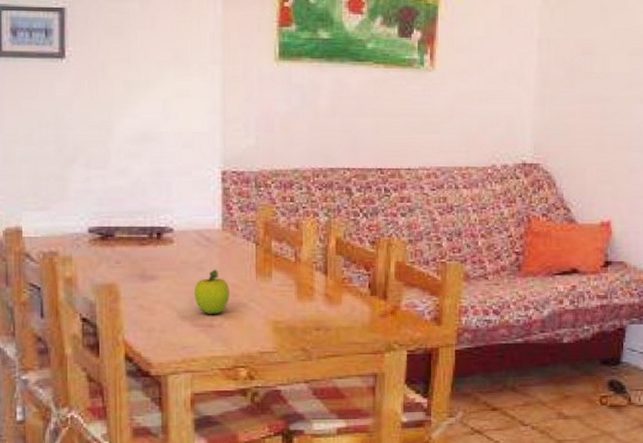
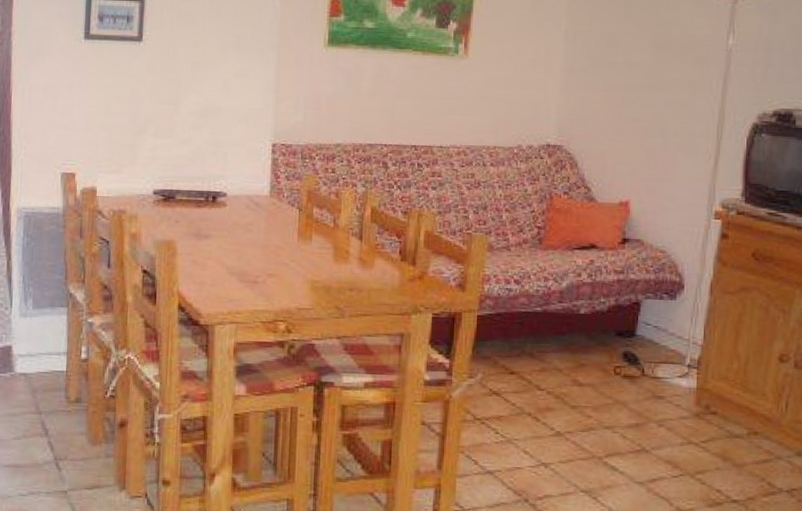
fruit: present [194,269,230,315] -> none [242,231,274,273]

